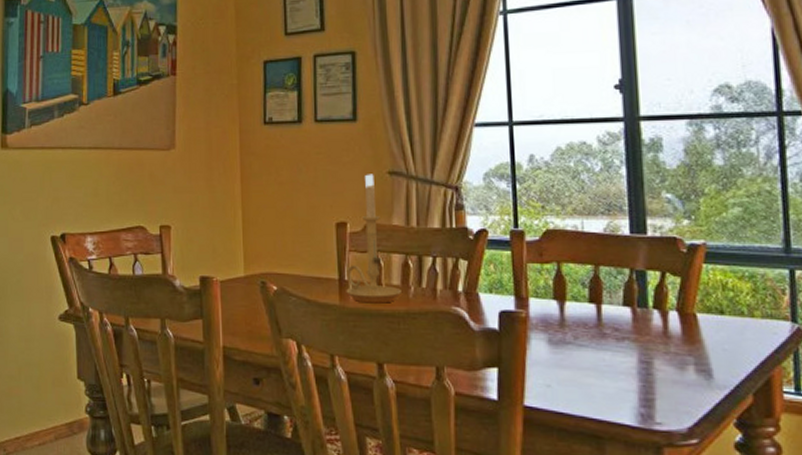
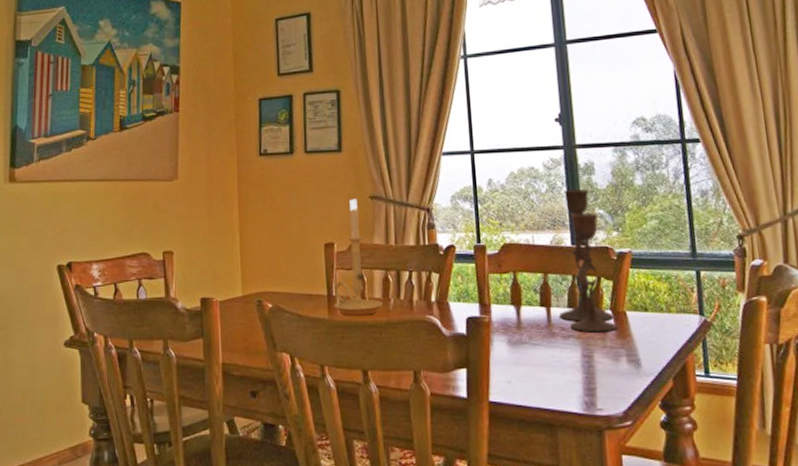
candlestick: none [612,169,684,336] -> present [559,189,617,333]

